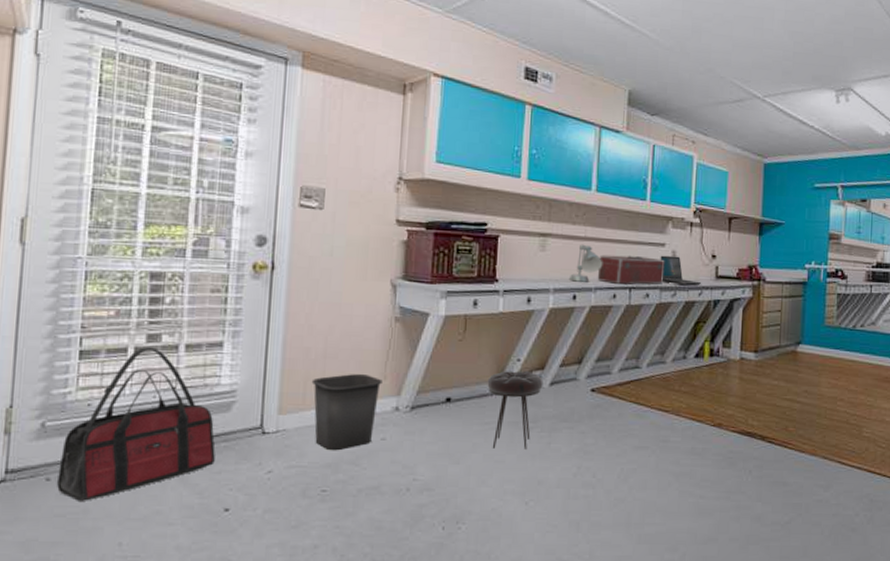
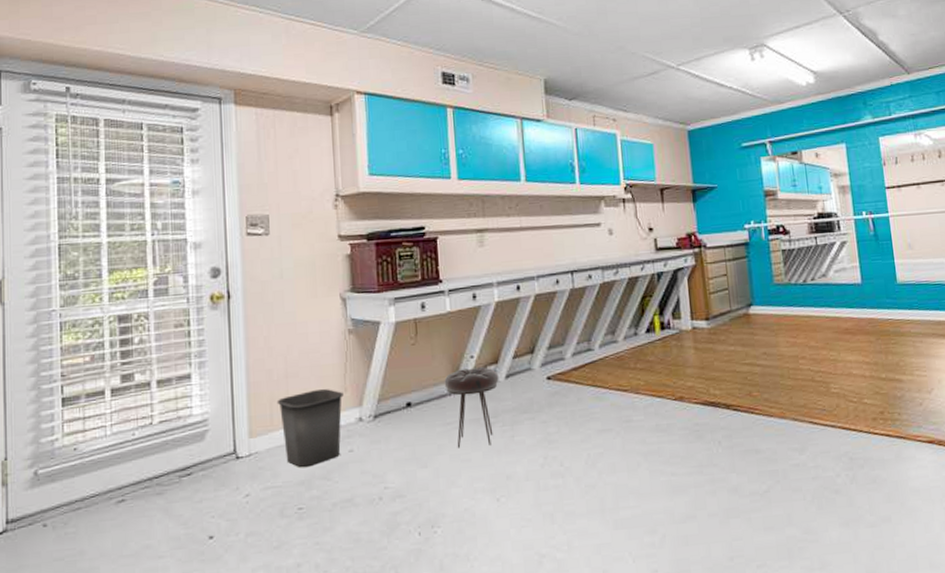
duffel bag: present [57,347,216,501] -> none [53,387,195,544]
desk lamp: present [568,244,603,282] -> none [510,234,542,273]
toolbox: present [597,254,665,285] -> none [537,238,604,270]
laptop computer: present [660,255,702,286] -> none [597,234,643,263]

